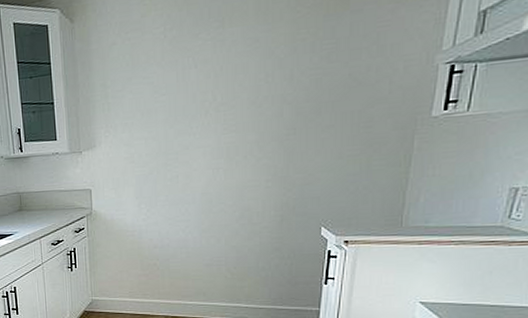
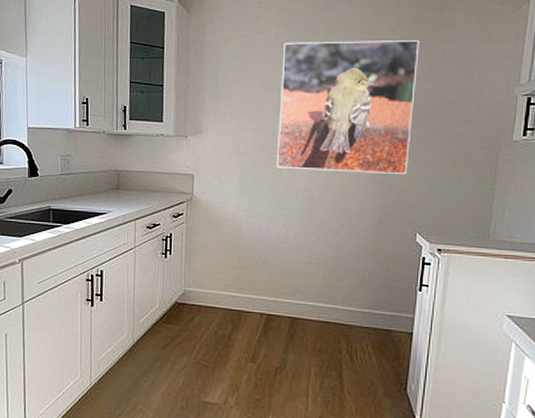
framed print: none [172,16,323,174] -> present [277,40,420,174]

